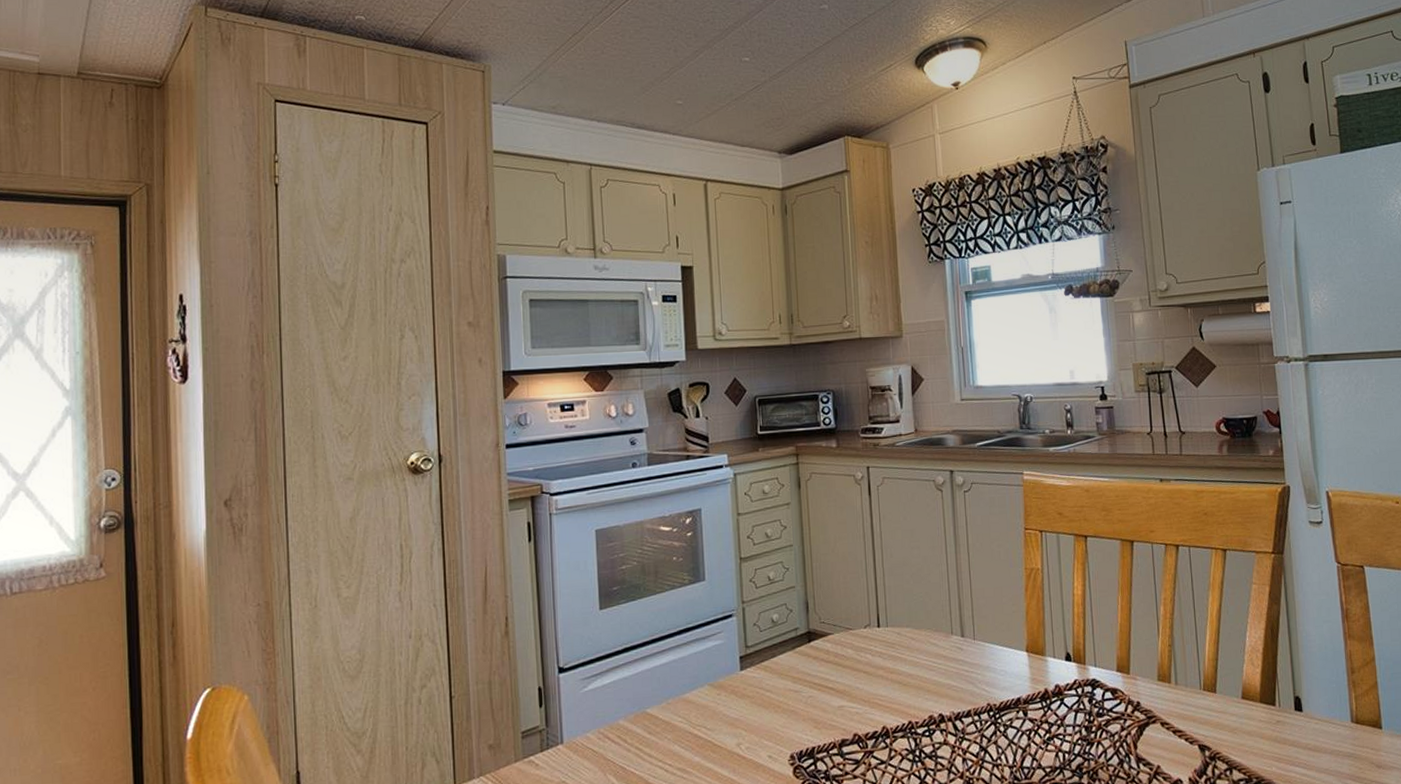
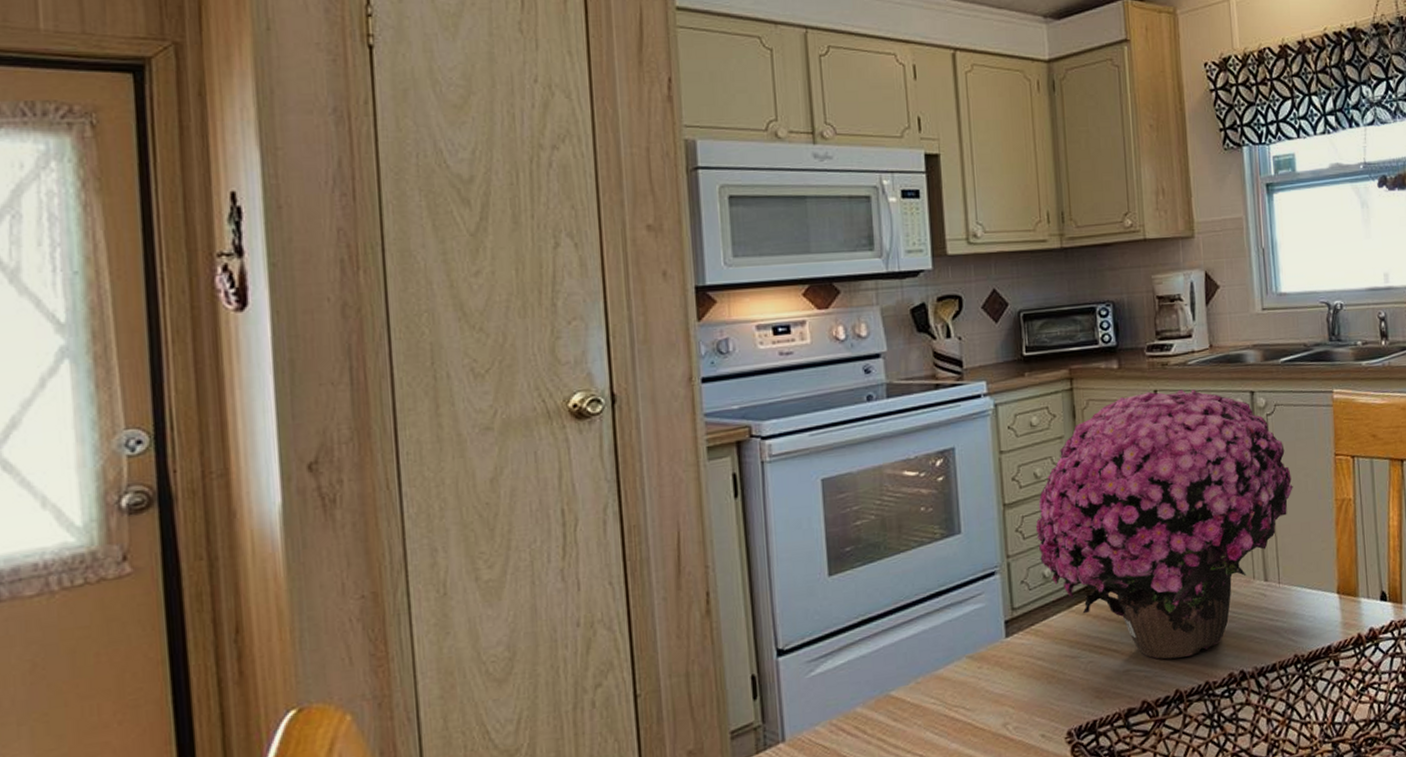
flower: none [766,467,987,699] -> present [1035,389,1293,660]

